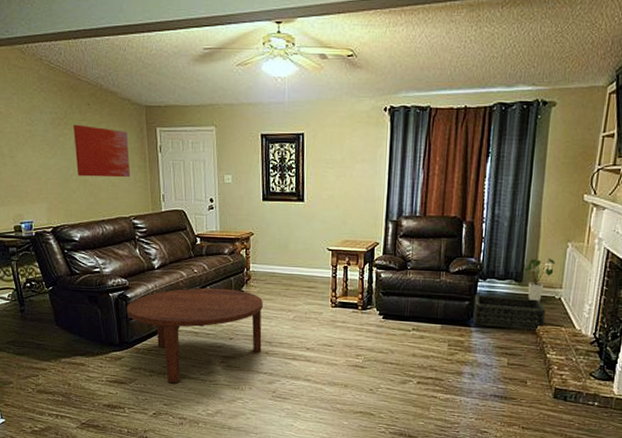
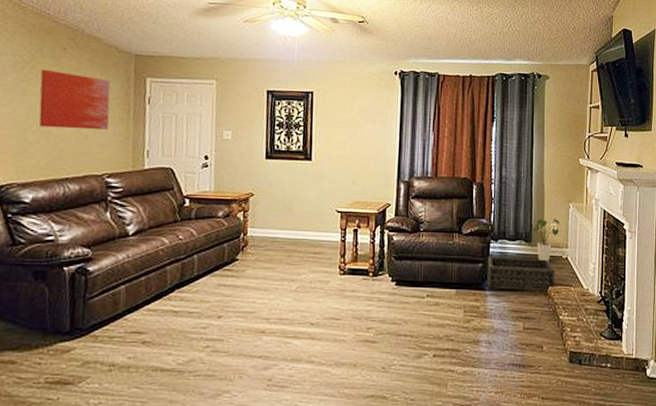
coffee table: present [126,287,263,384] -> none [84,256,261,379]

